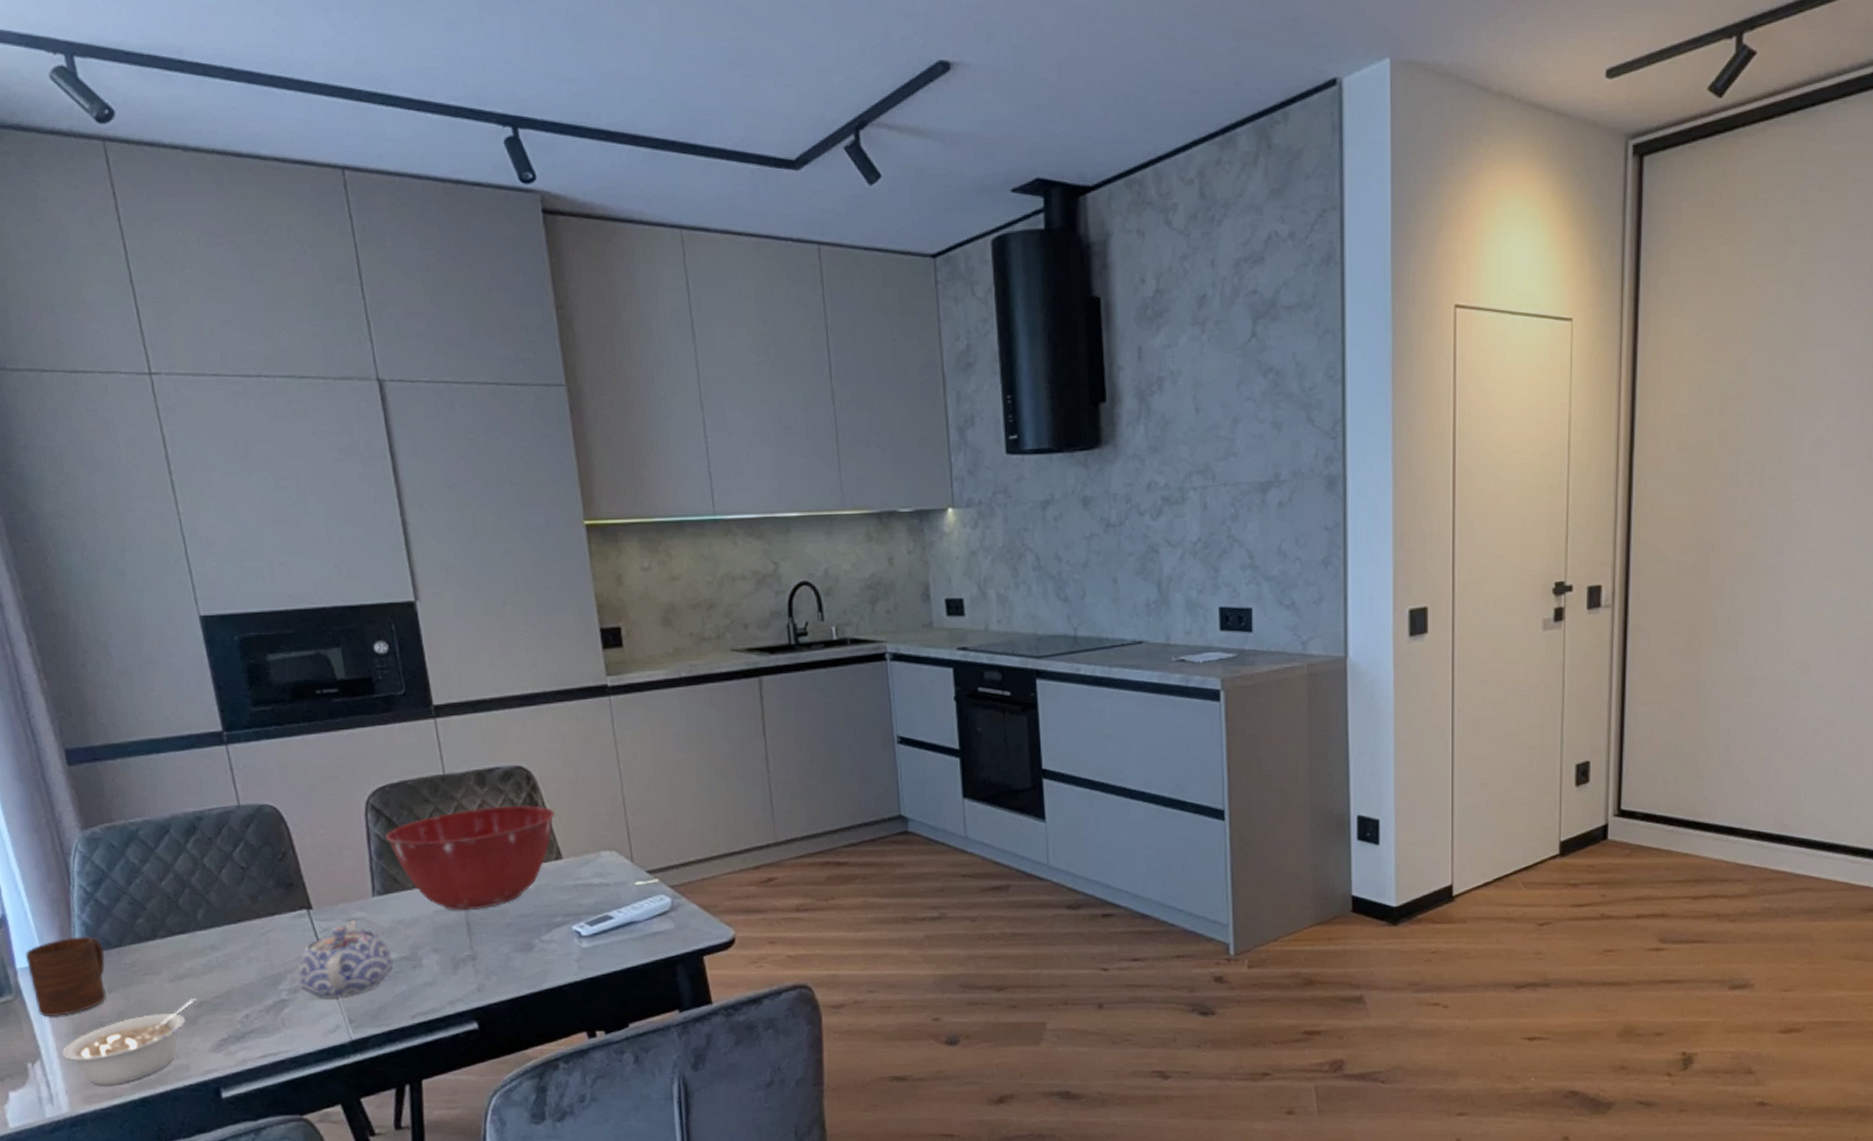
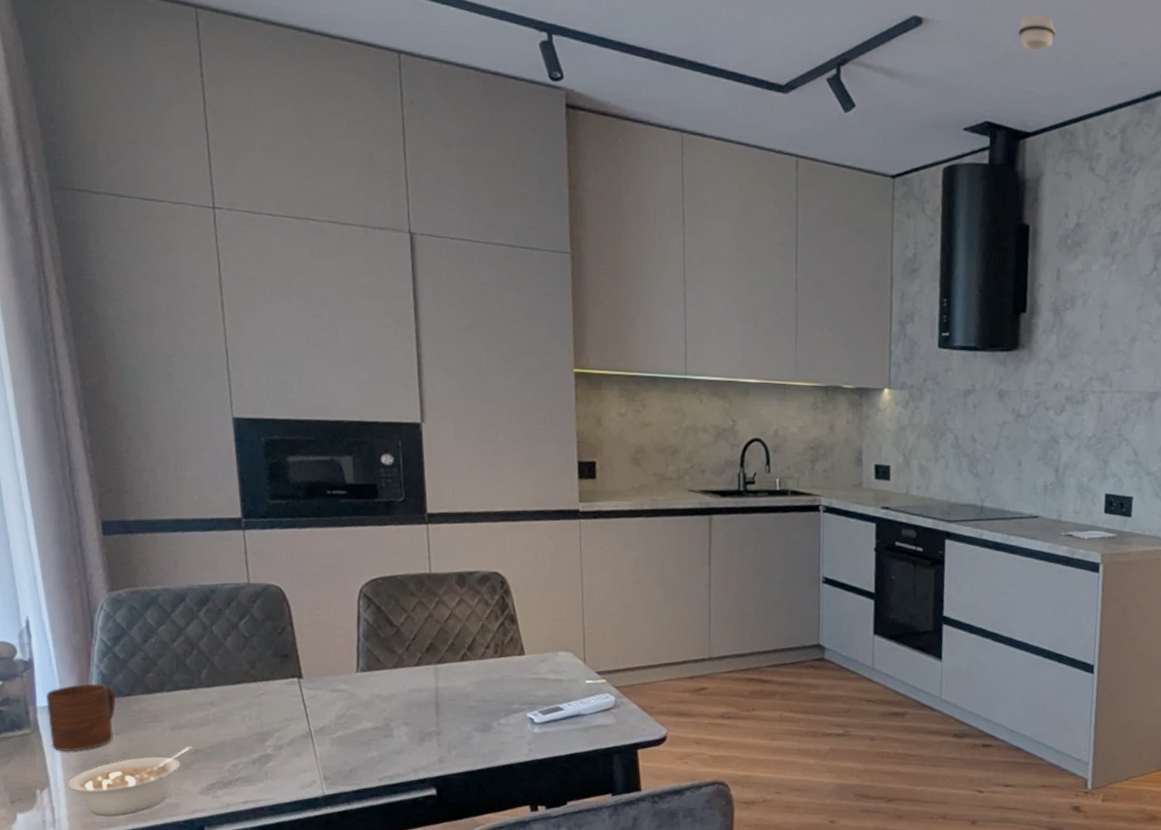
teapot: present [297,920,395,999] -> none [283,691,369,758]
mixing bowl: present [384,804,555,911] -> none [373,604,522,692]
smoke detector: none [1064,43,1110,88] -> present [1017,14,1056,51]

